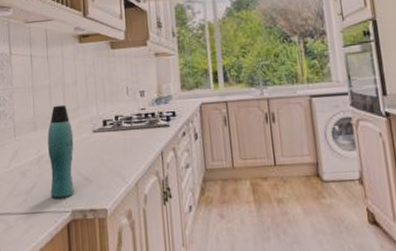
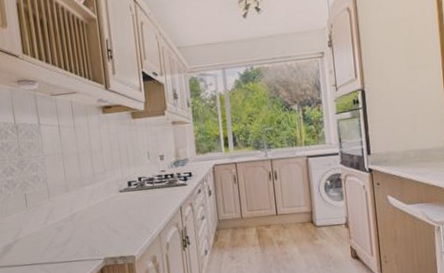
bottle: present [47,104,74,199] -> none [78,169,106,250]

